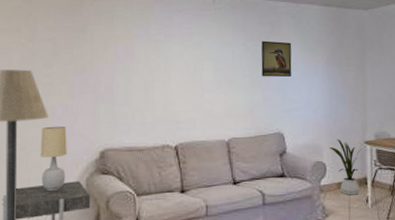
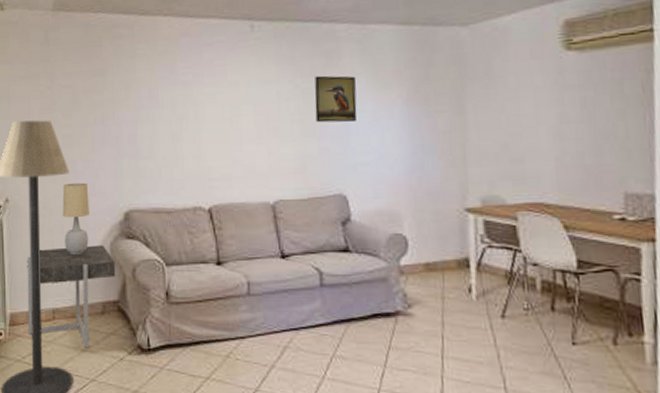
house plant: present [329,139,362,195] -> none [411,204,461,281]

